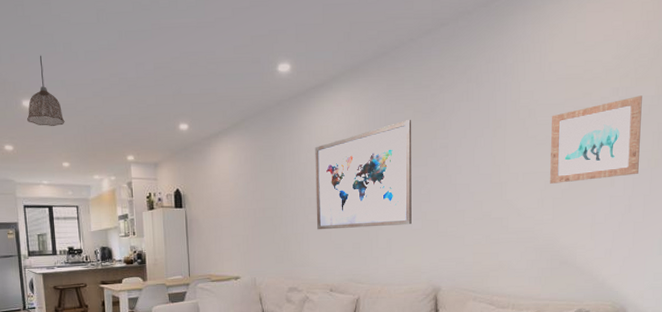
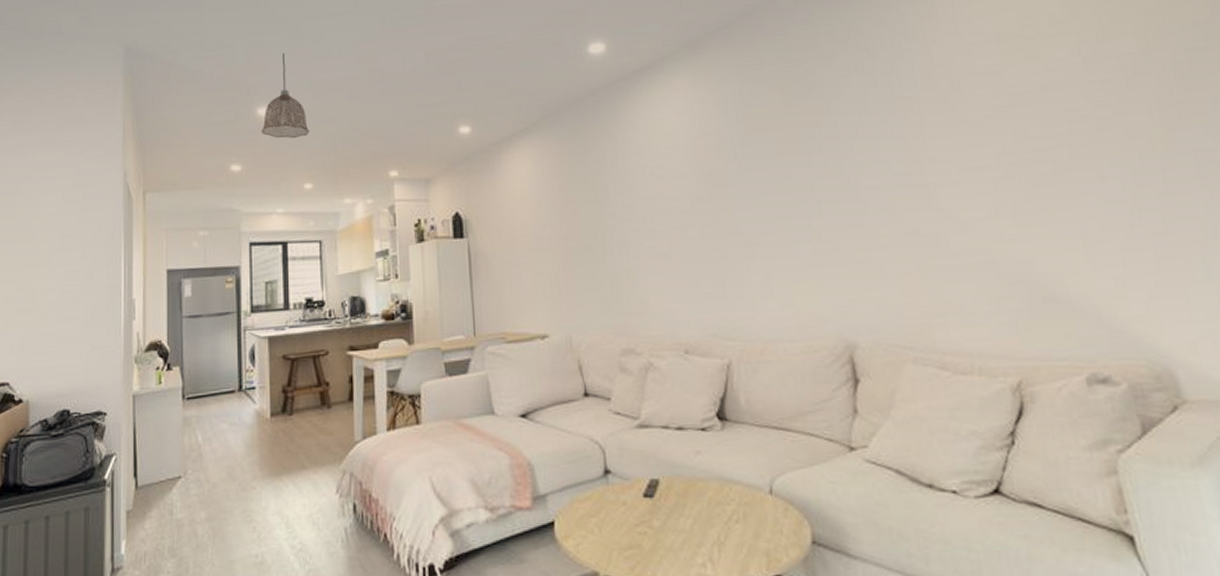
wall art: present [315,120,412,230] -> none [646,104,799,262]
wall art: present [550,95,642,184] -> none [987,53,1140,182]

